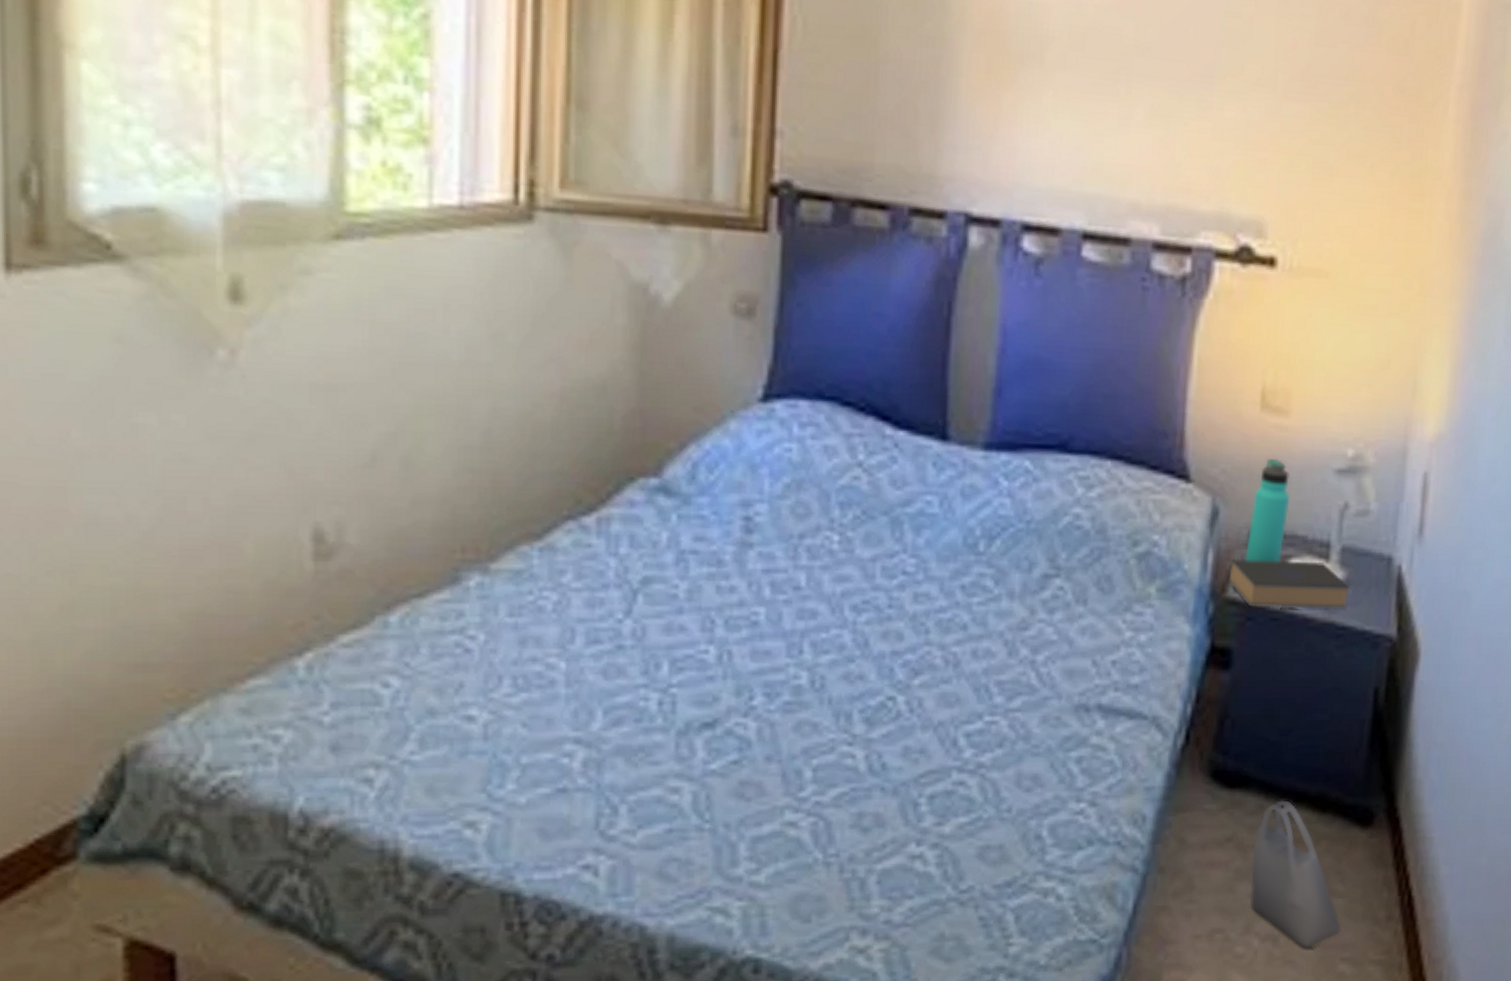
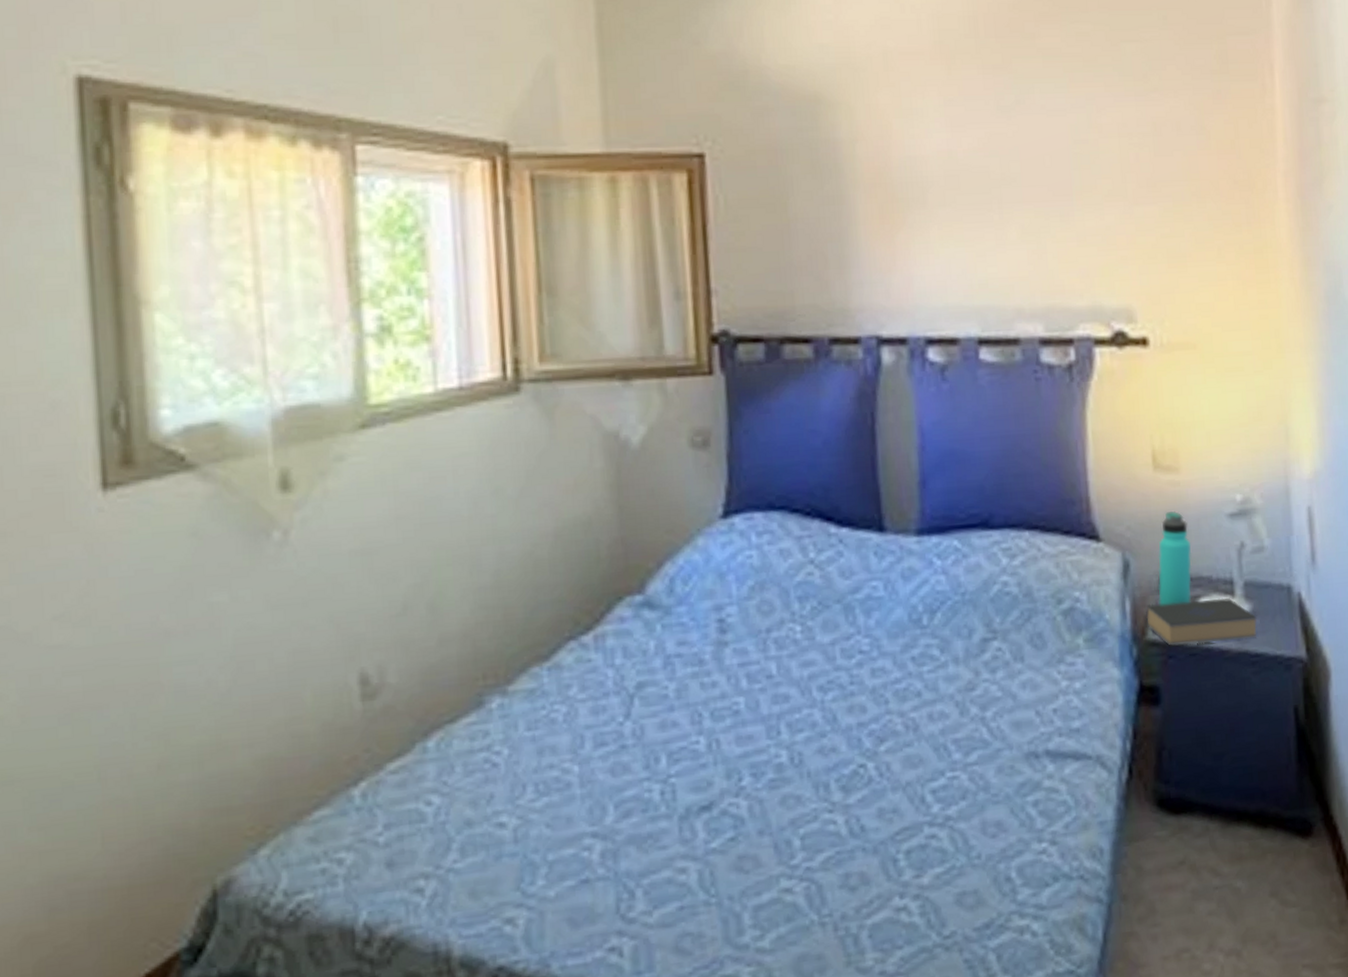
handbag: present [1250,800,1341,948] -> none [1205,820,1298,959]

